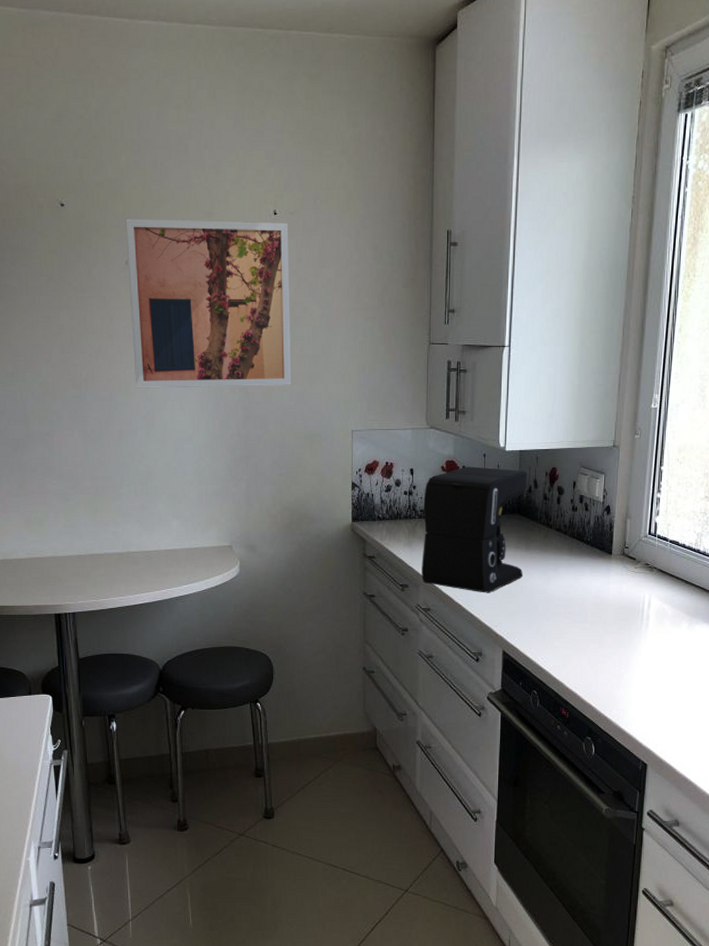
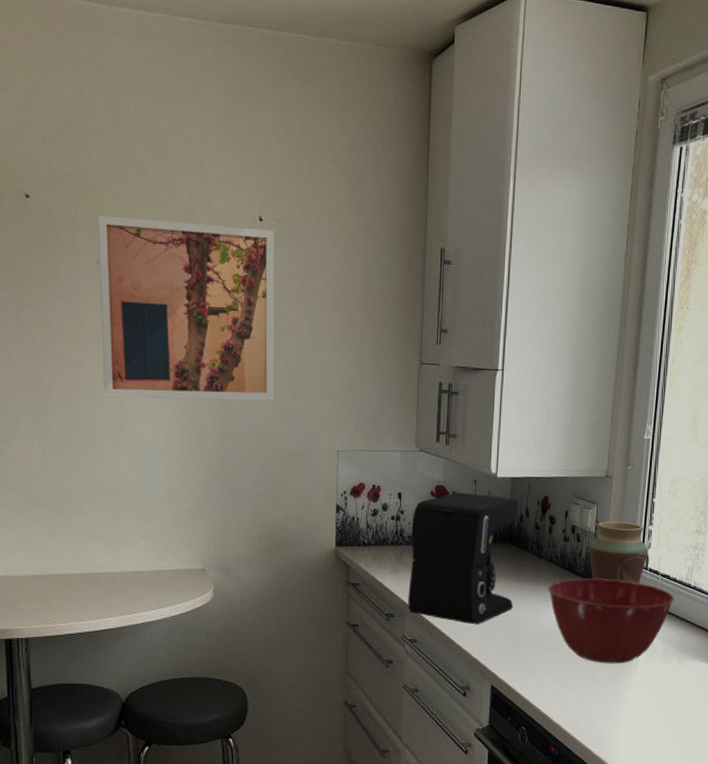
mixing bowl: none [557,546,683,629] -> present [548,578,674,664]
vase: none [597,491,657,551] -> present [589,522,649,584]

